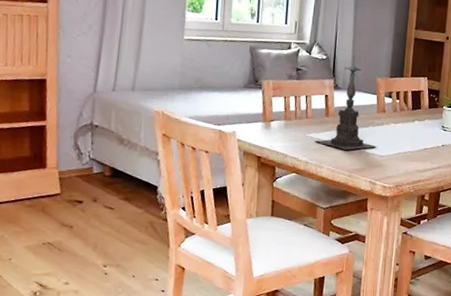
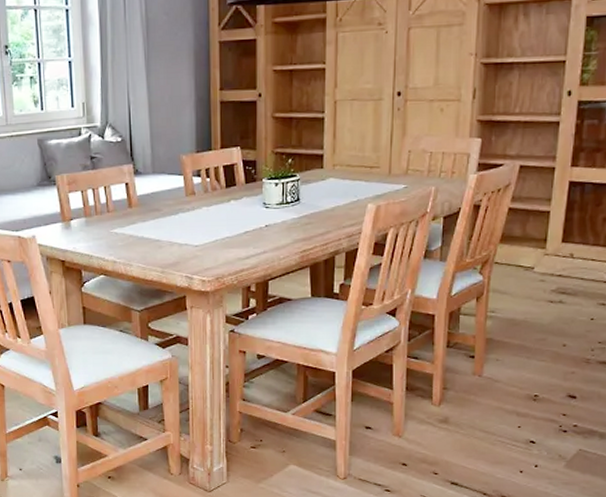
candle holder: present [314,55,376,150] -> none [119,131,189,243]

